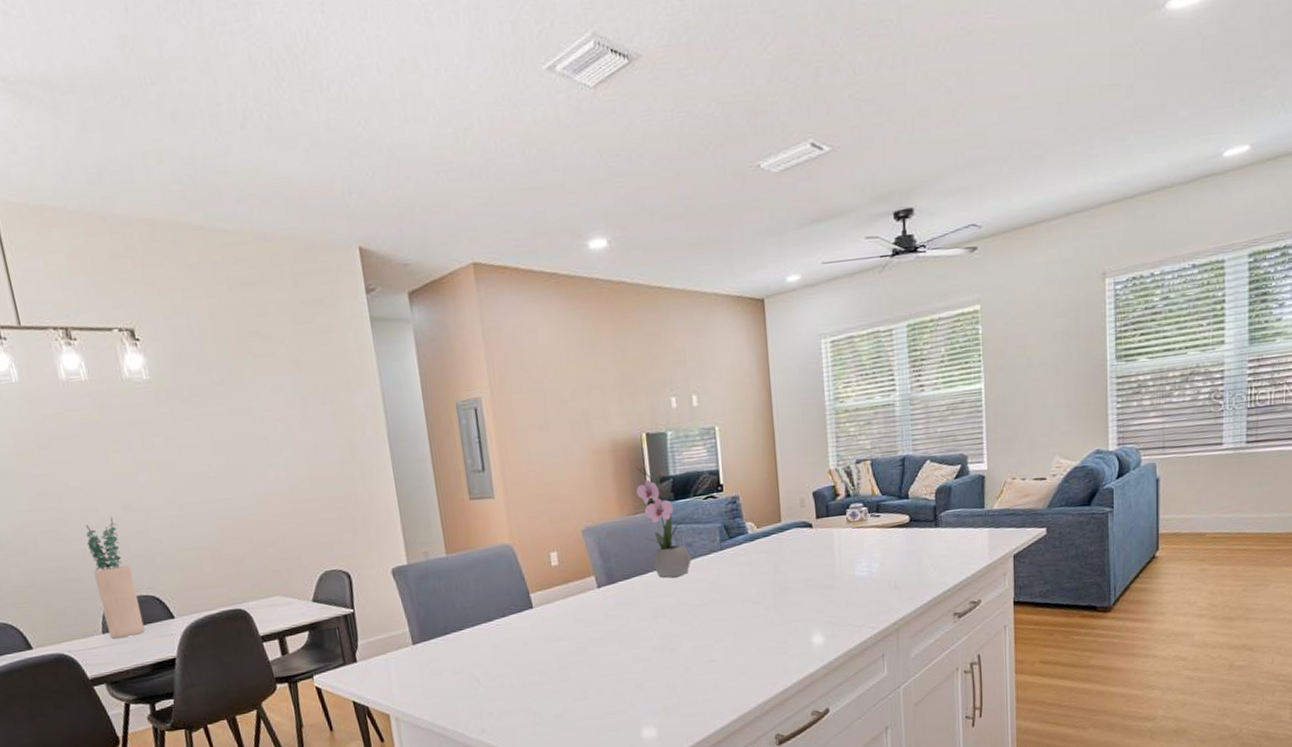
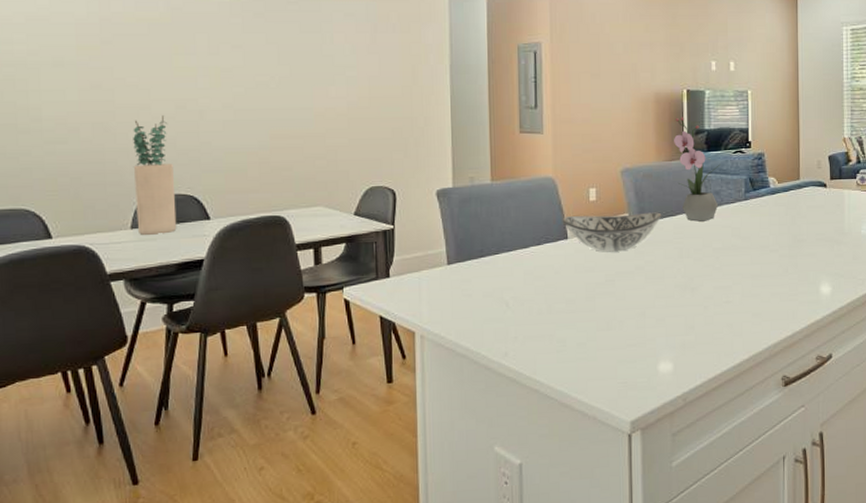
decorative bowl: none [524,571,631,619] -> present [562,212,662,252]

